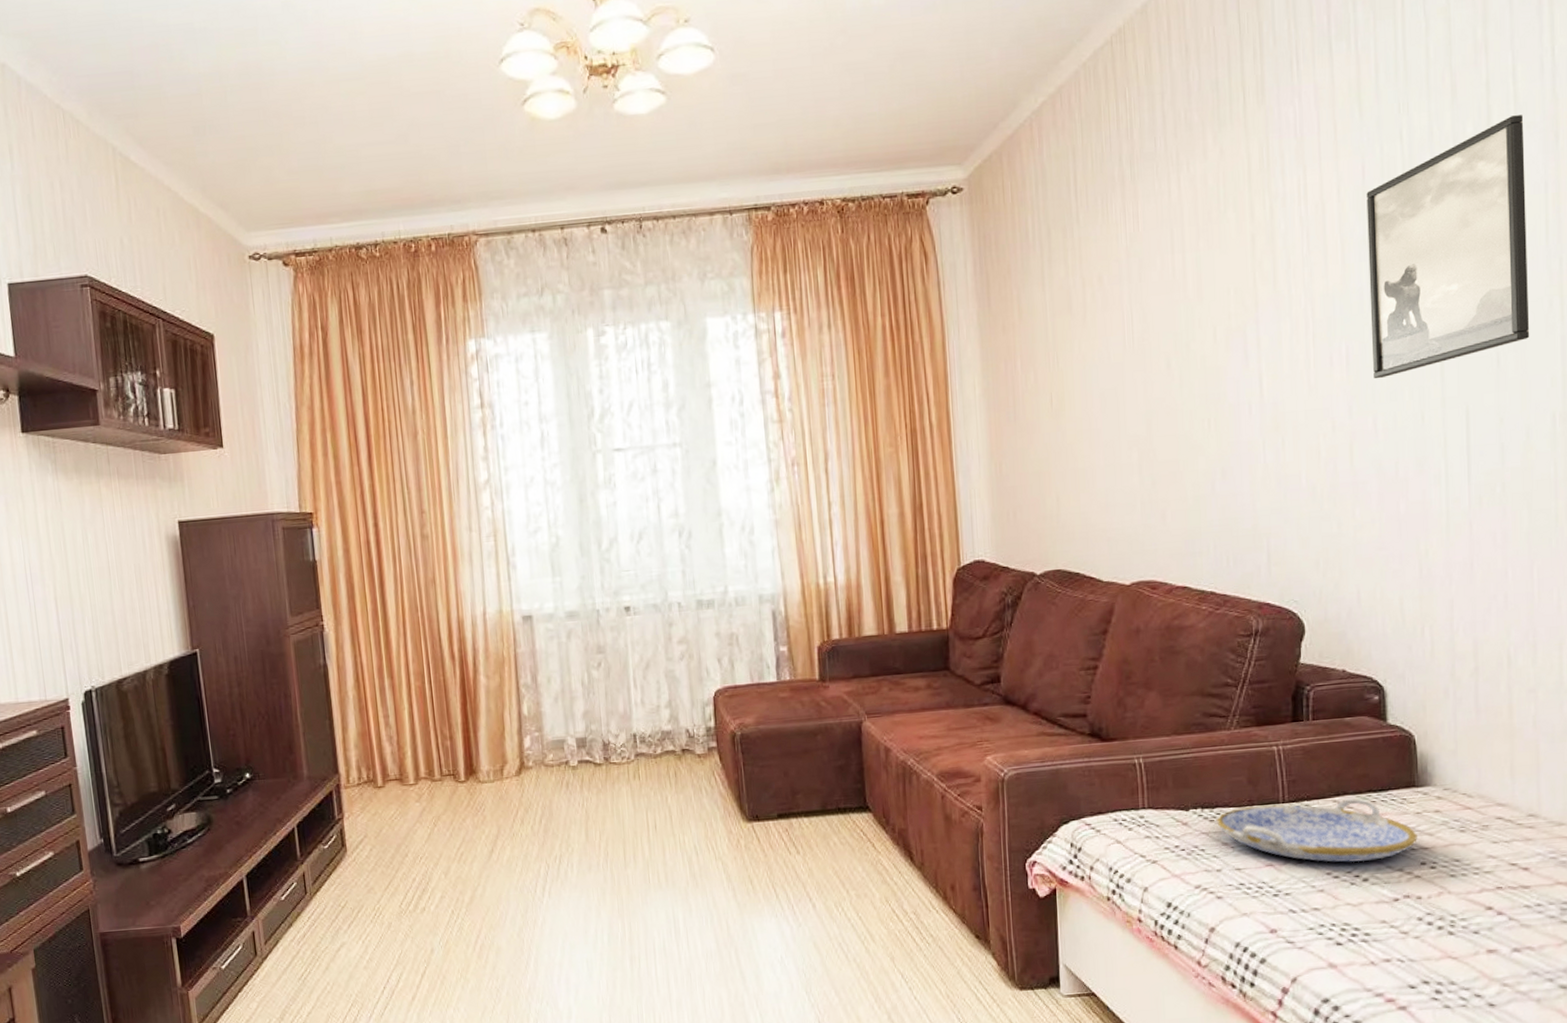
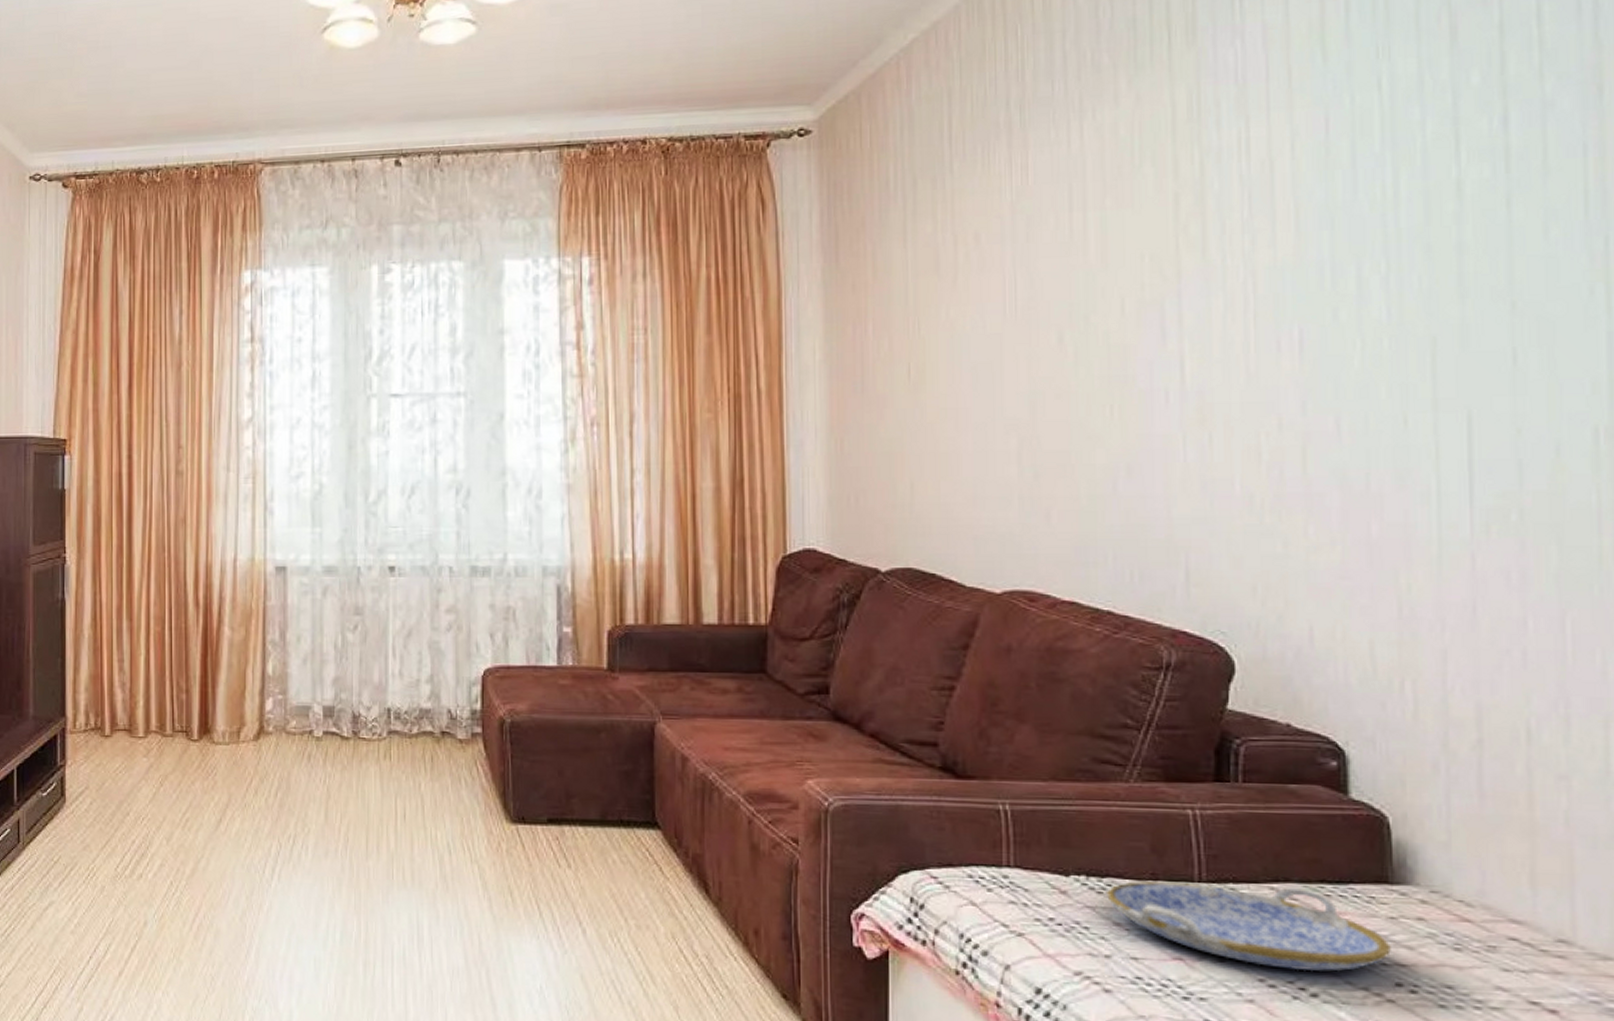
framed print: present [1366,115,1530,379] -> none [1330,63,1561,371]

